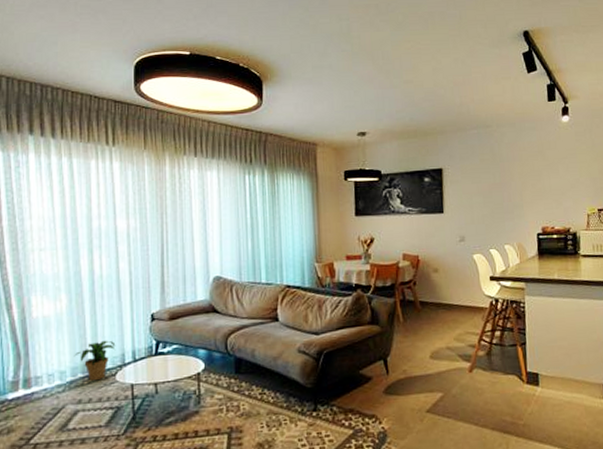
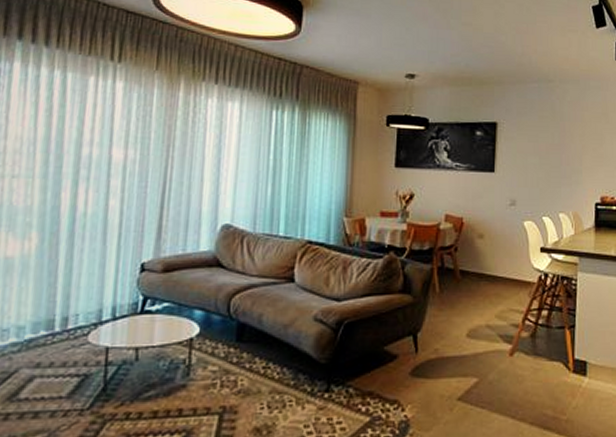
potted plant: present [74,340,116,381] -> none [38,292,93,341]

